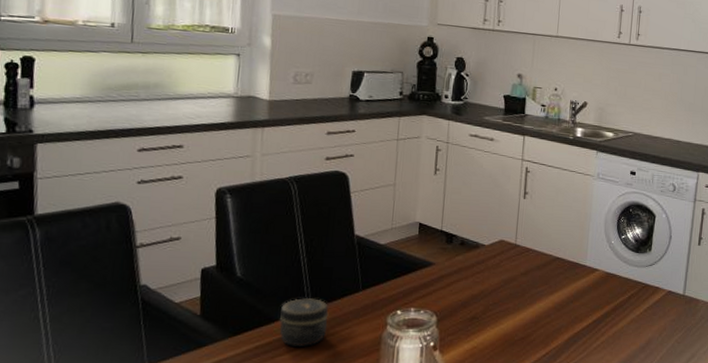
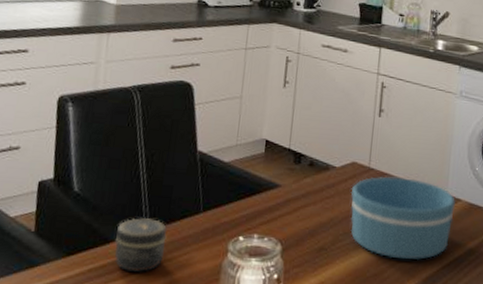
bowl: none [499,251,594,324] -> present [350,176,455,260]

